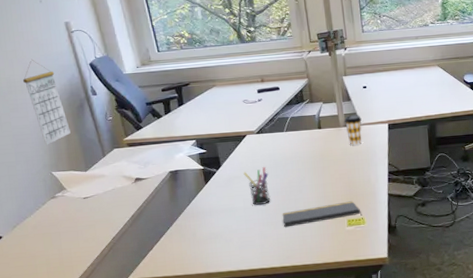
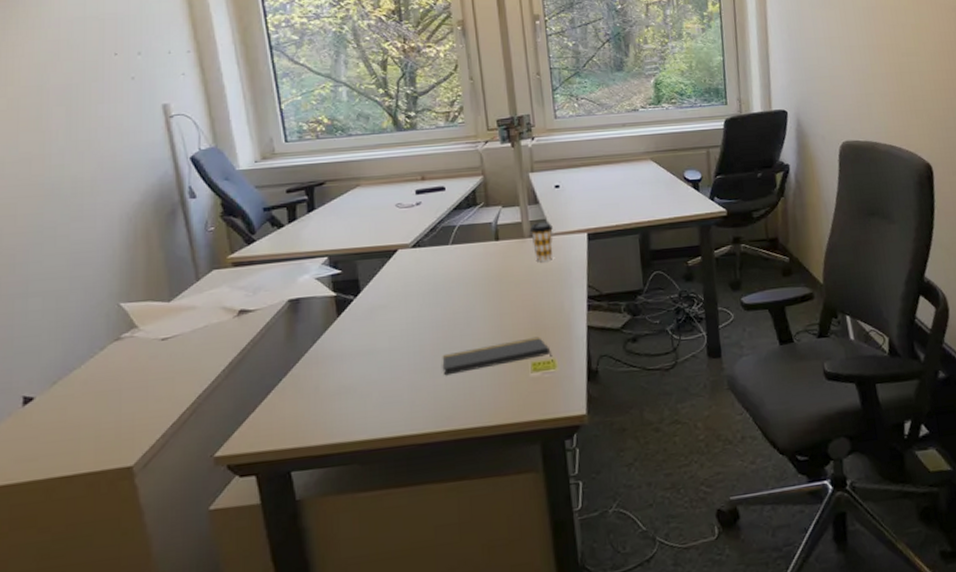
calendar: present [22,59,71,145] -> none [94,151,153,266]
pen holder: present [243,167,271,206] -> none [391,292,427,346]

